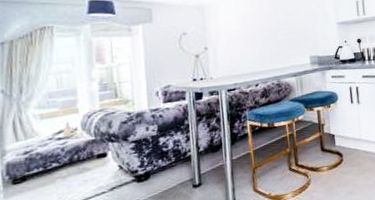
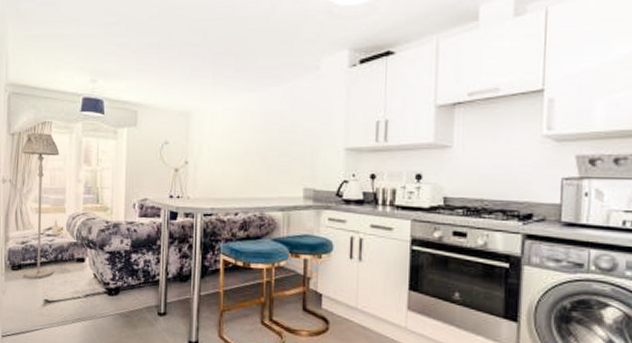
floor lamp: none [14,38,70,189] -> present [21,132,60,278]

